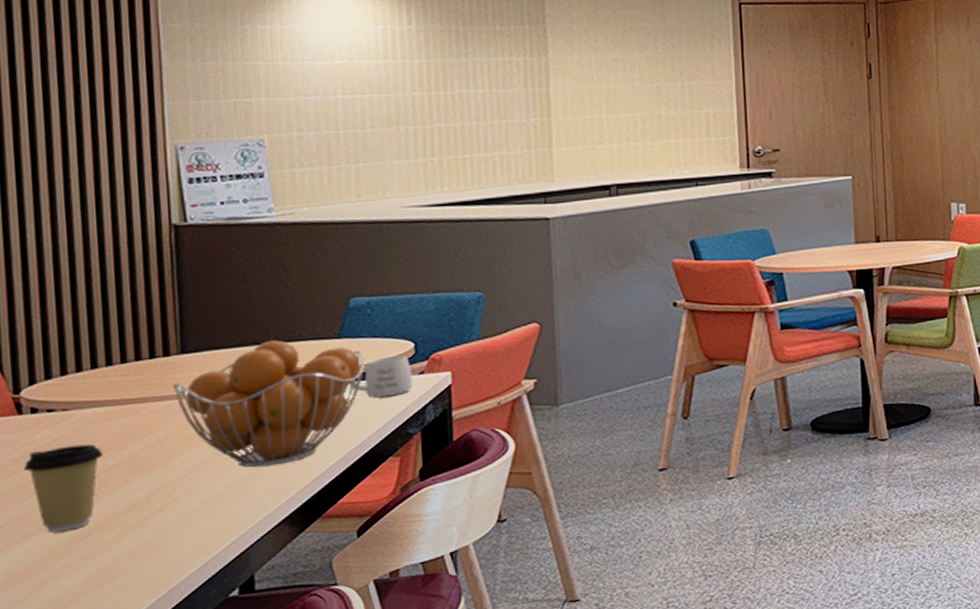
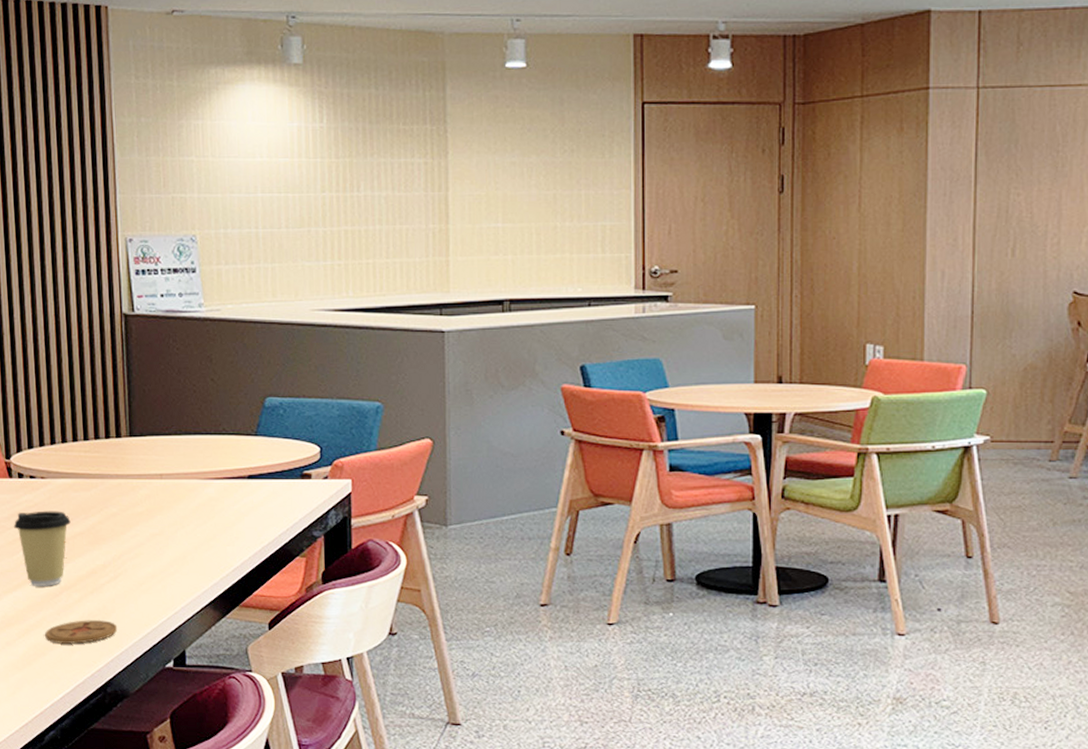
coaster: none [67,557,166,593] -> present [45,619,118,644]
fruit basket: present [172,340,365,468] -> none [123,432,278,551]
mug: present [349,355,413,398] -> none [264,459,318,497]

